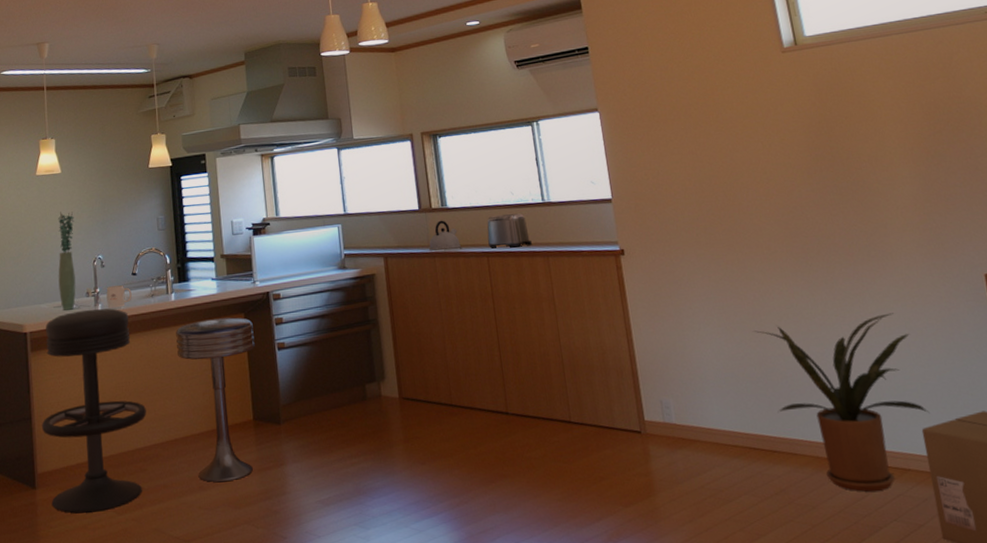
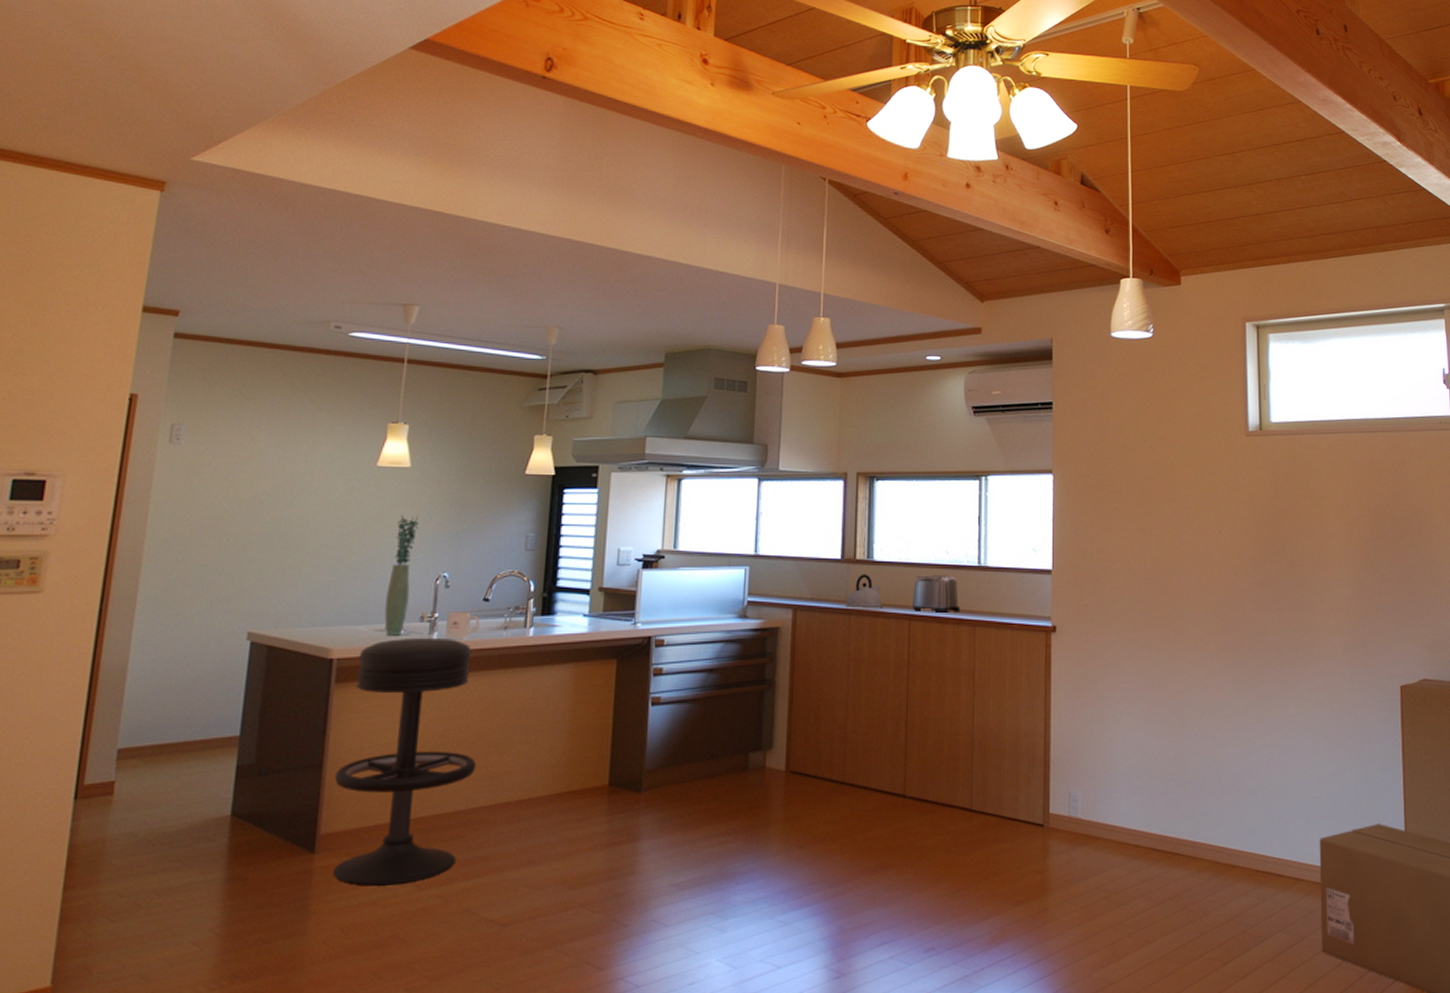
bar stool: present [176,317,255,483] -> none [525,662,626,857]
house plant: present [752,313,930,492] -> none [1173,717,1330,901]

